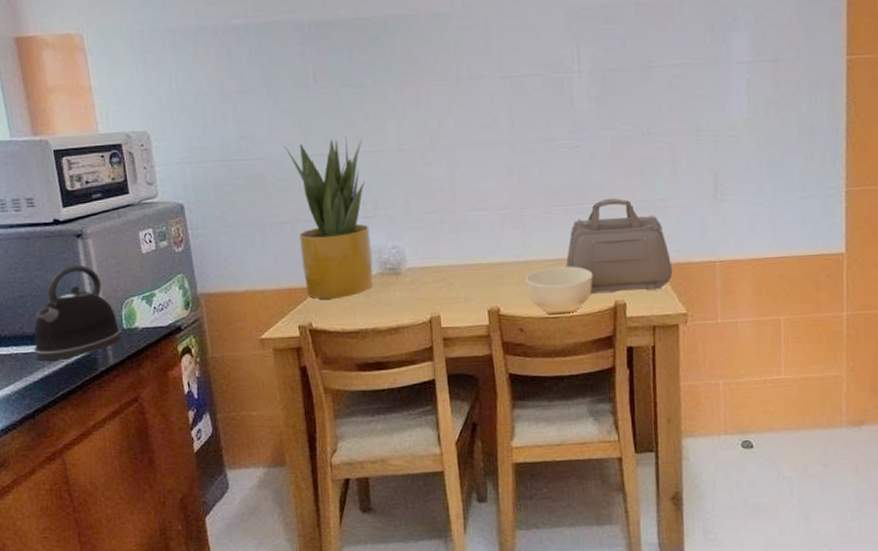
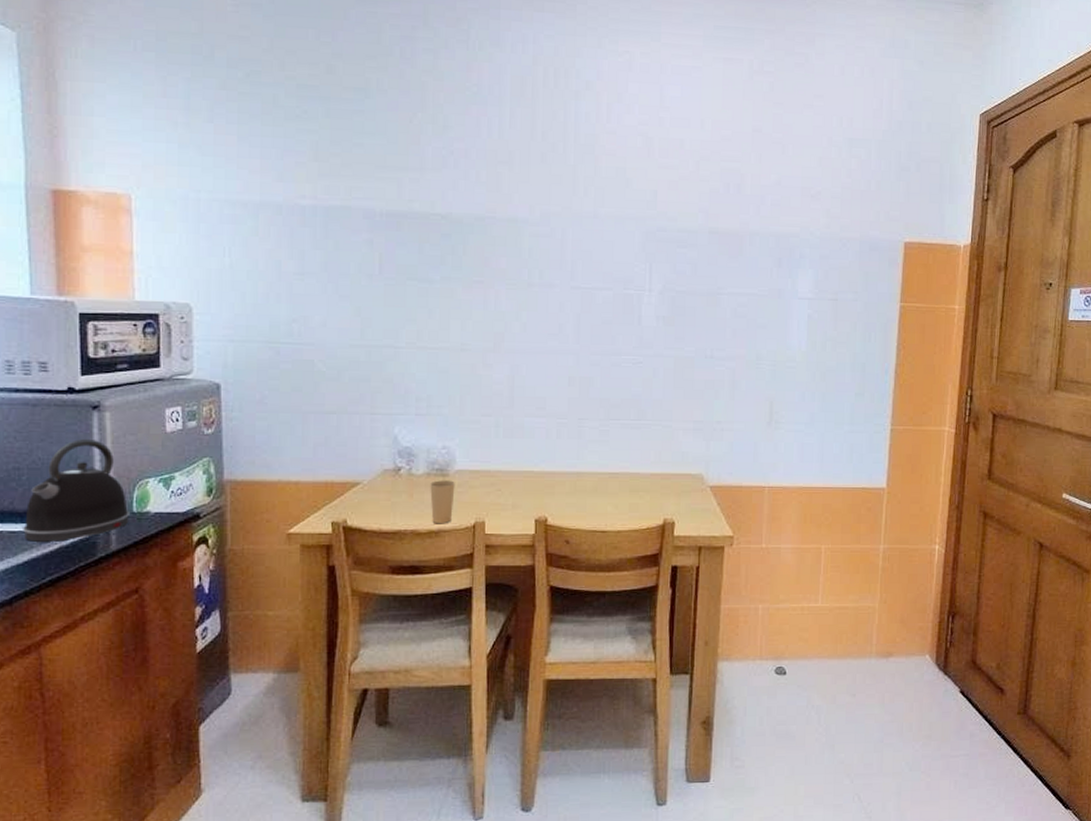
planter: present [284,136,373,300] -> none [339,329,423,496]
cup: none [385,278,409,321] -> present [430,480,455,524]
bowl: present [525,266,593,316] -> none [576,480,645,530]
handbag: present [566,198,673,294] -> none [619,416,723,511]

